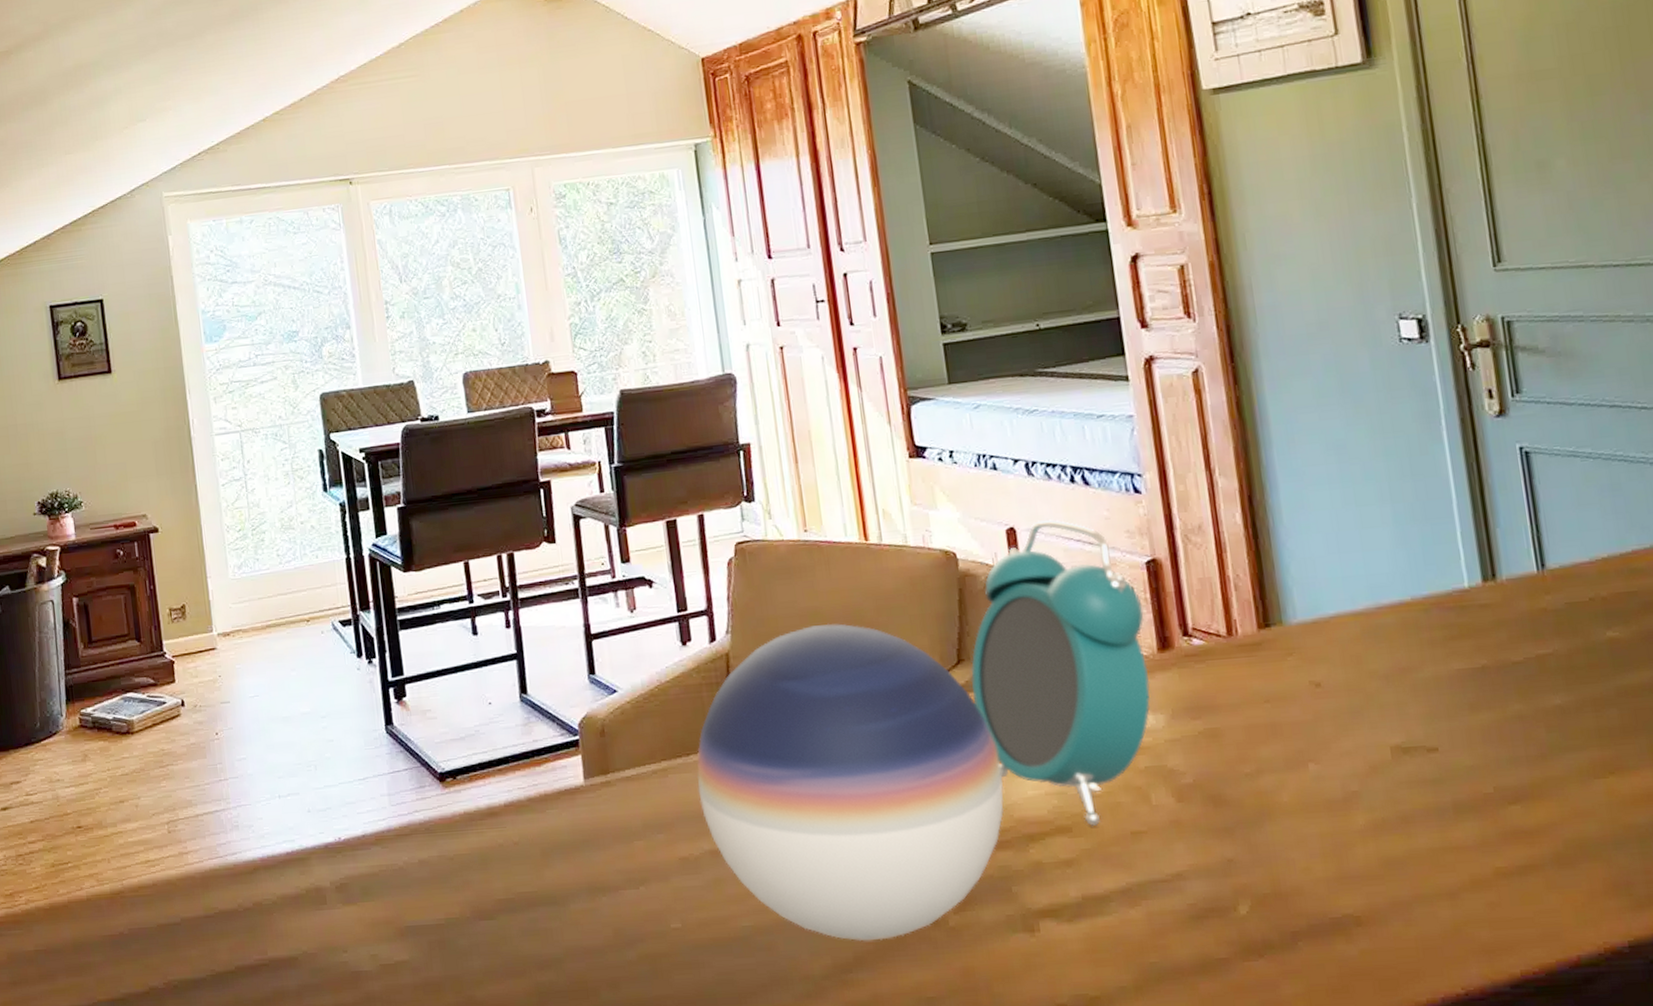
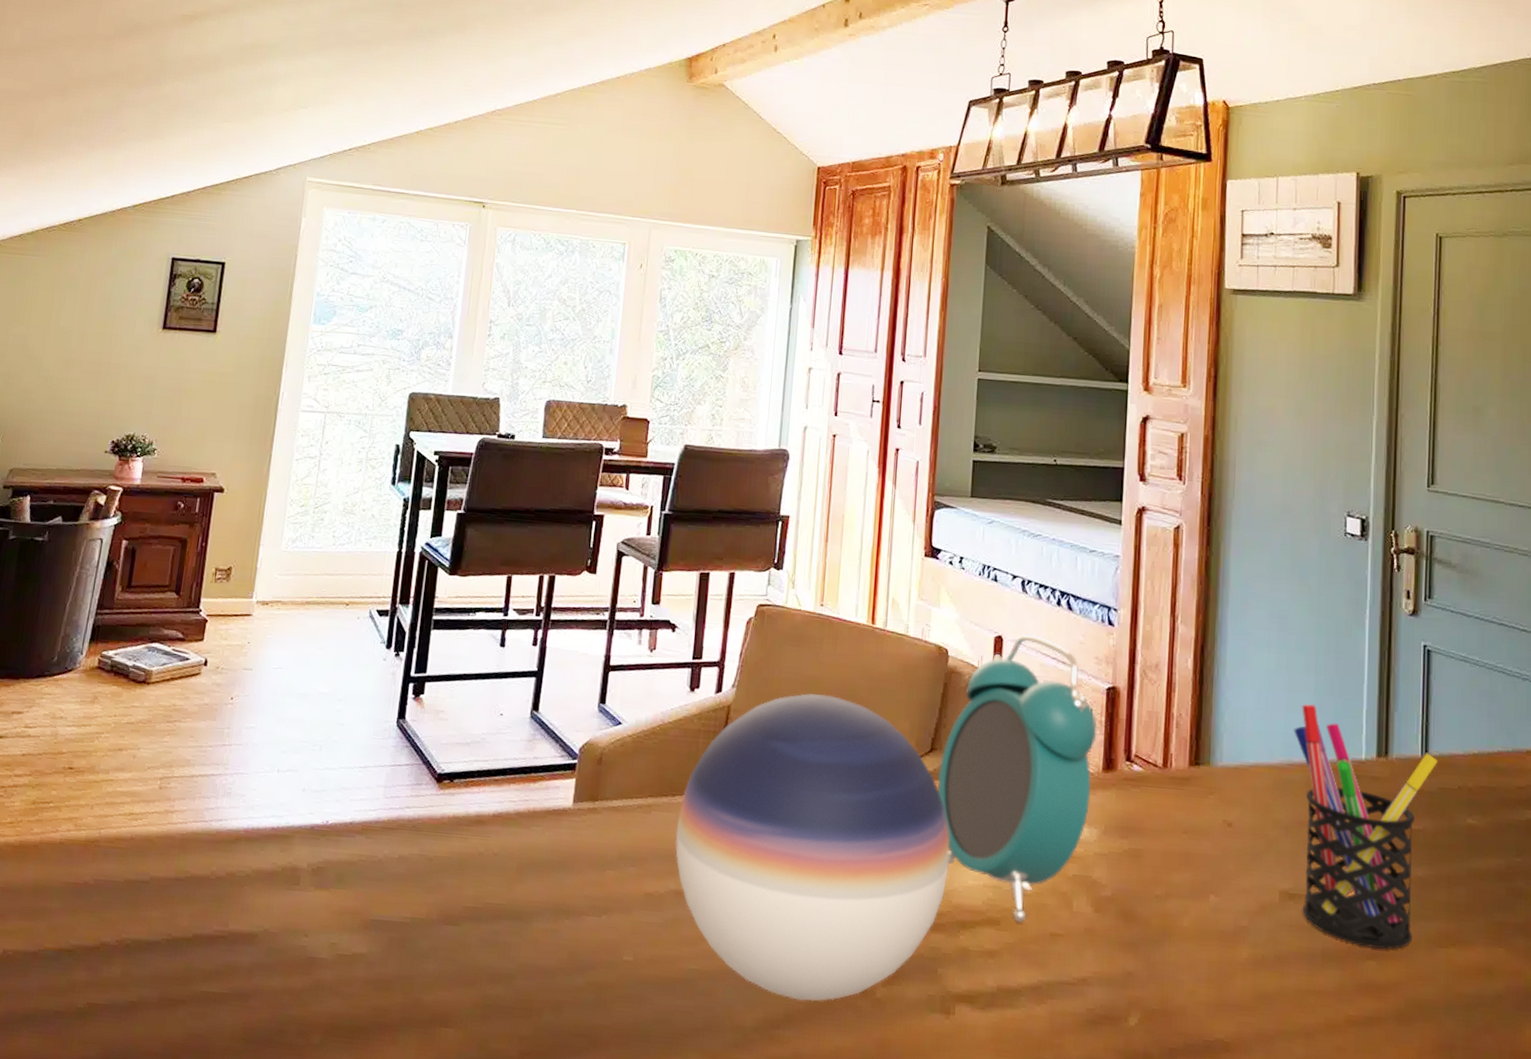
pen holder: none [1376,537,1561,792] -> present [1294,704,1438,949]

